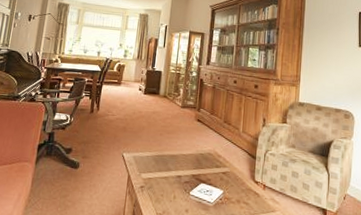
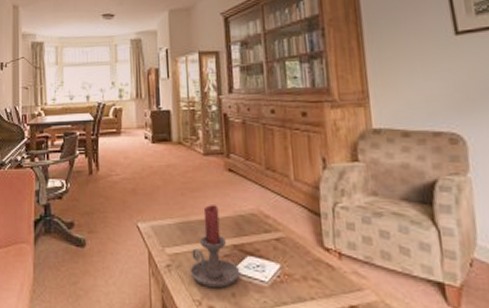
candle holder: none [157,144,195,206] -> present [189,205,240,289]

